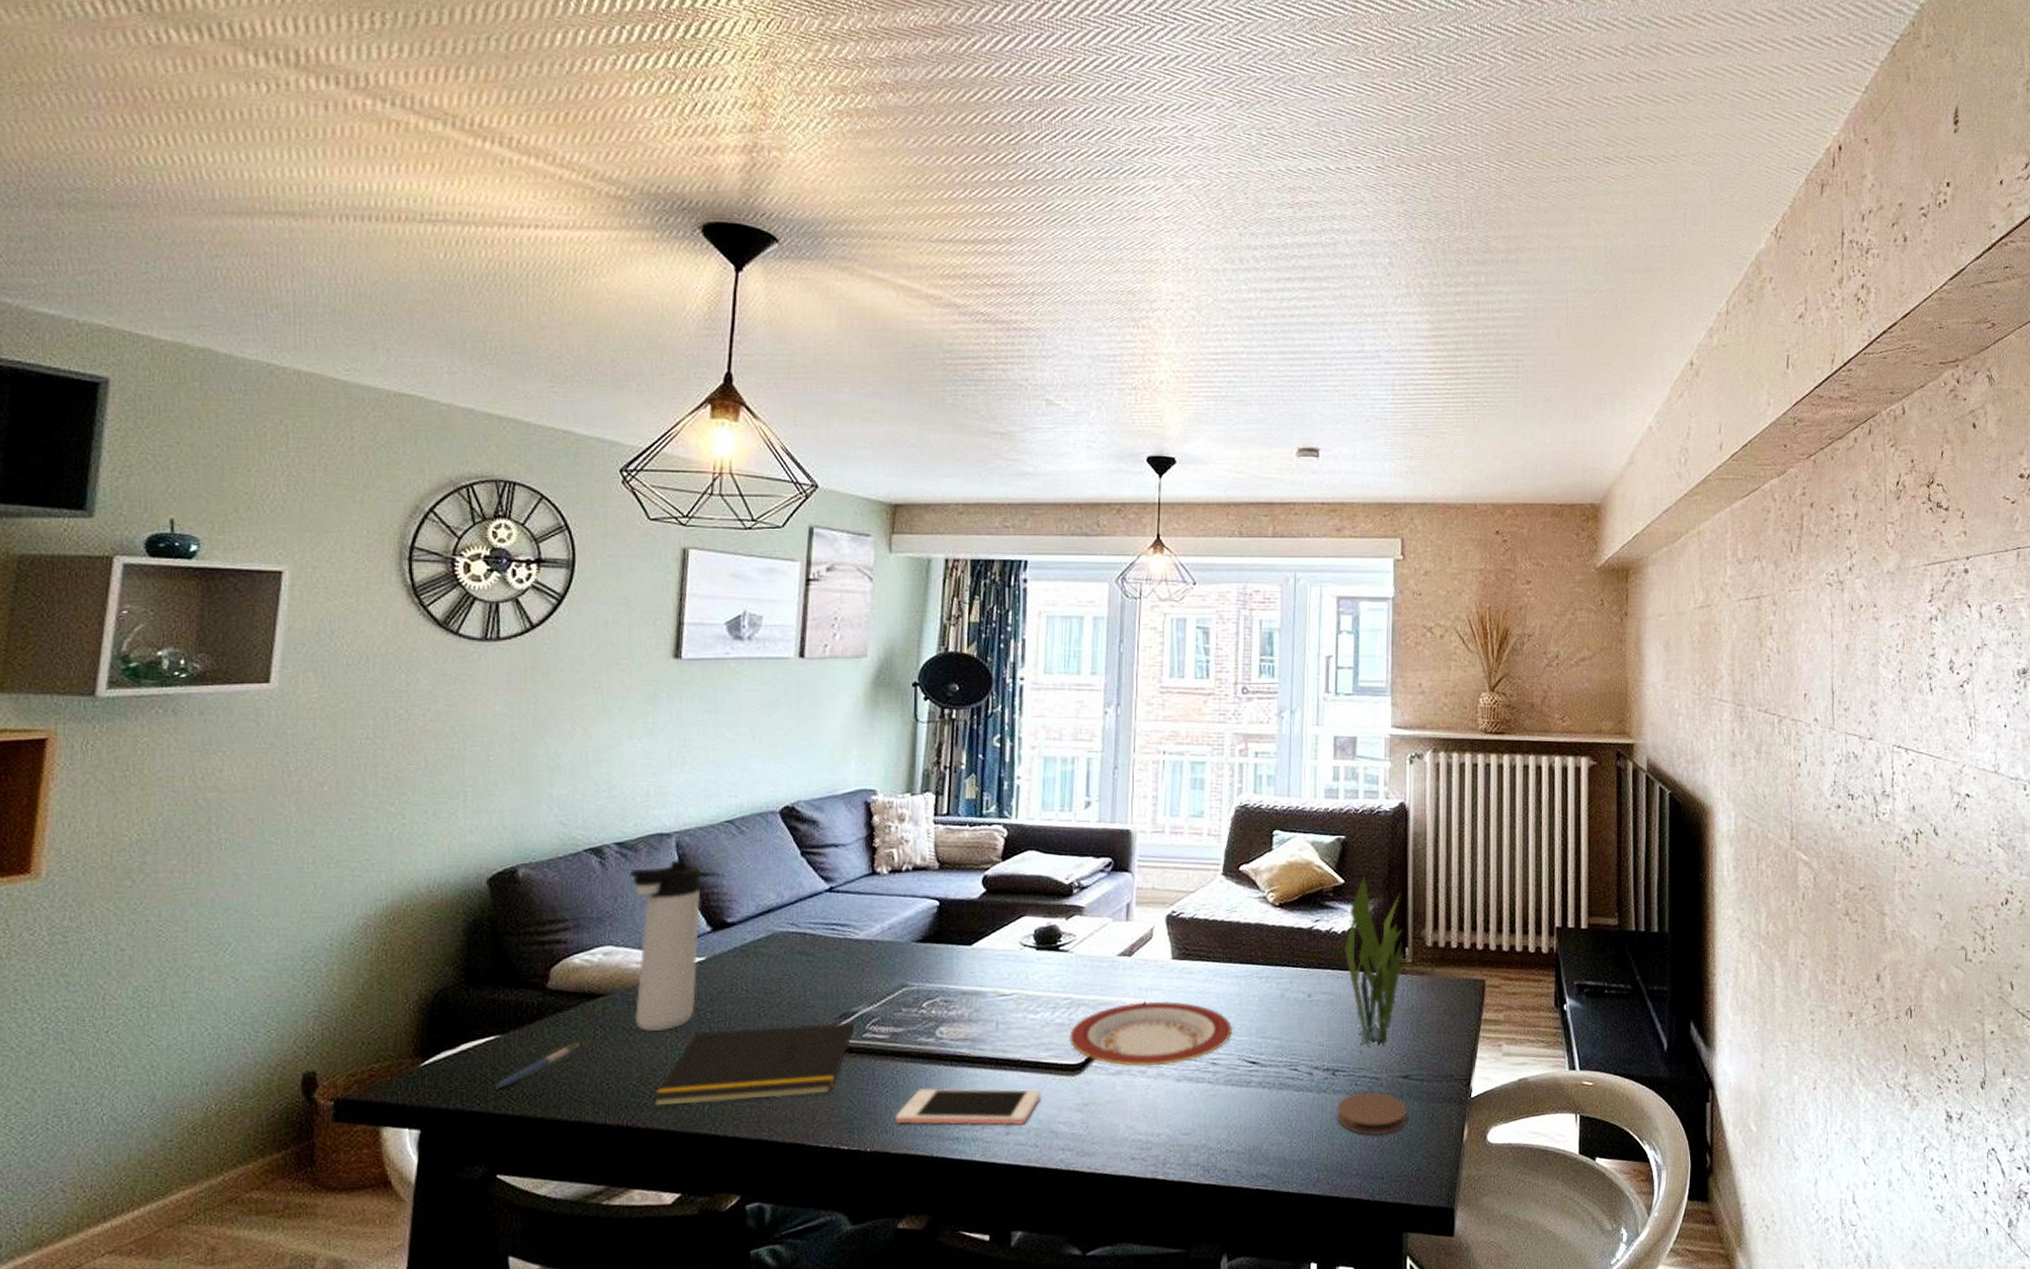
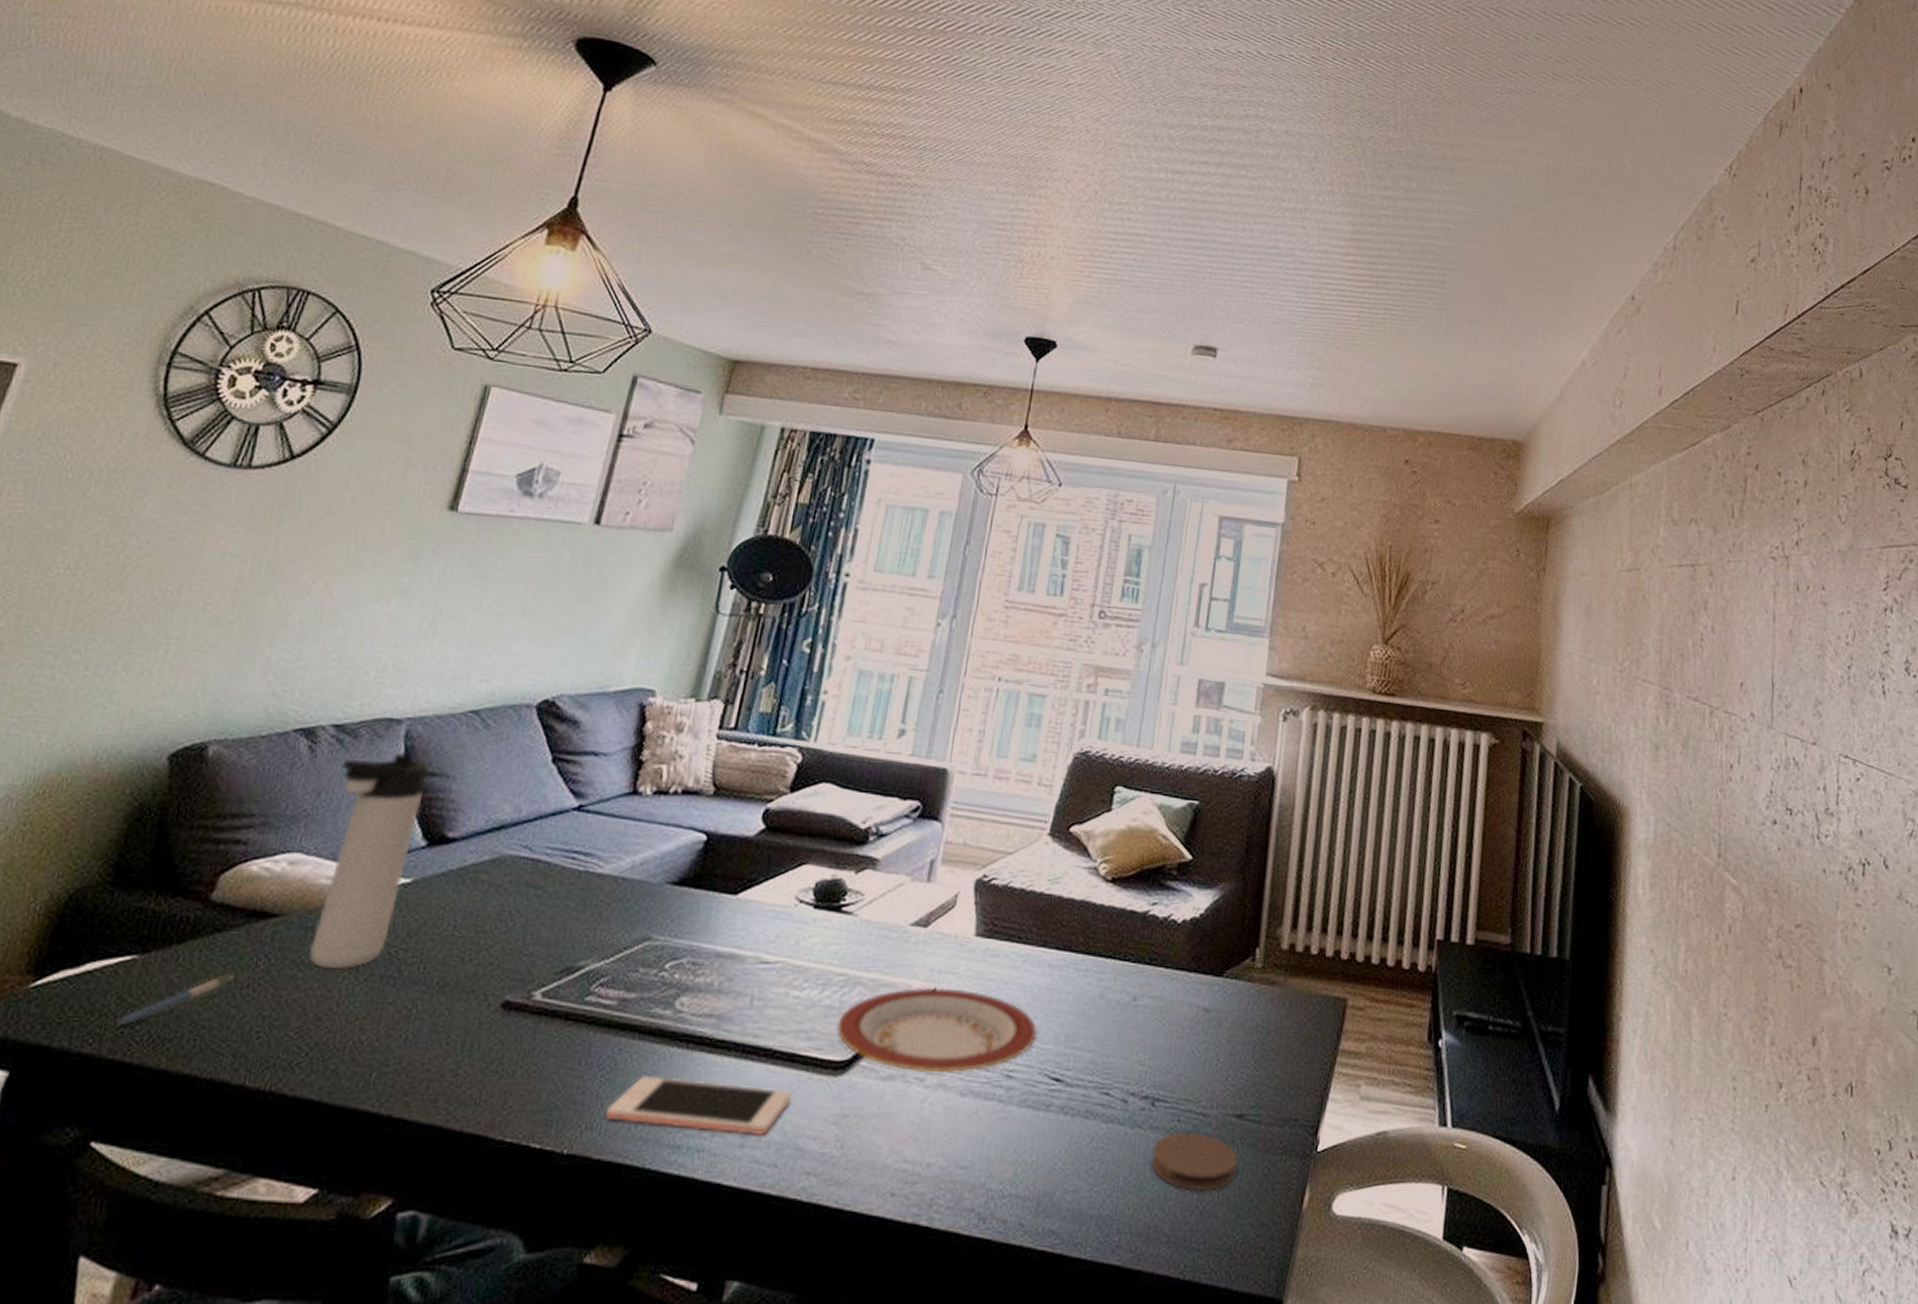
notepad: present [652,1023,855,1105] -> none [309,975,579,1071]
plant: present [1344,875,1402,1053] -> none [1182,852,1258,1079]

